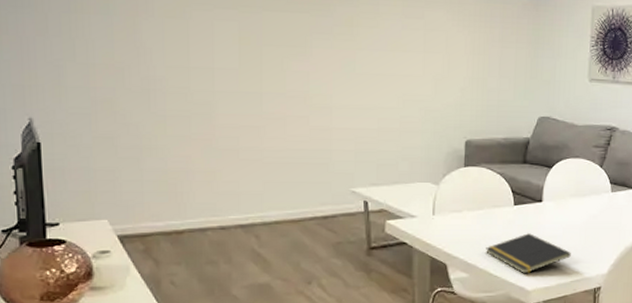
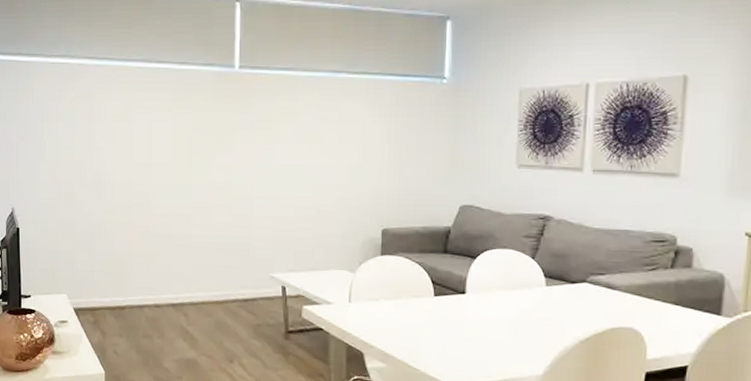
notepad: present [486,233,571,274] -> none [404,326,499,369]

